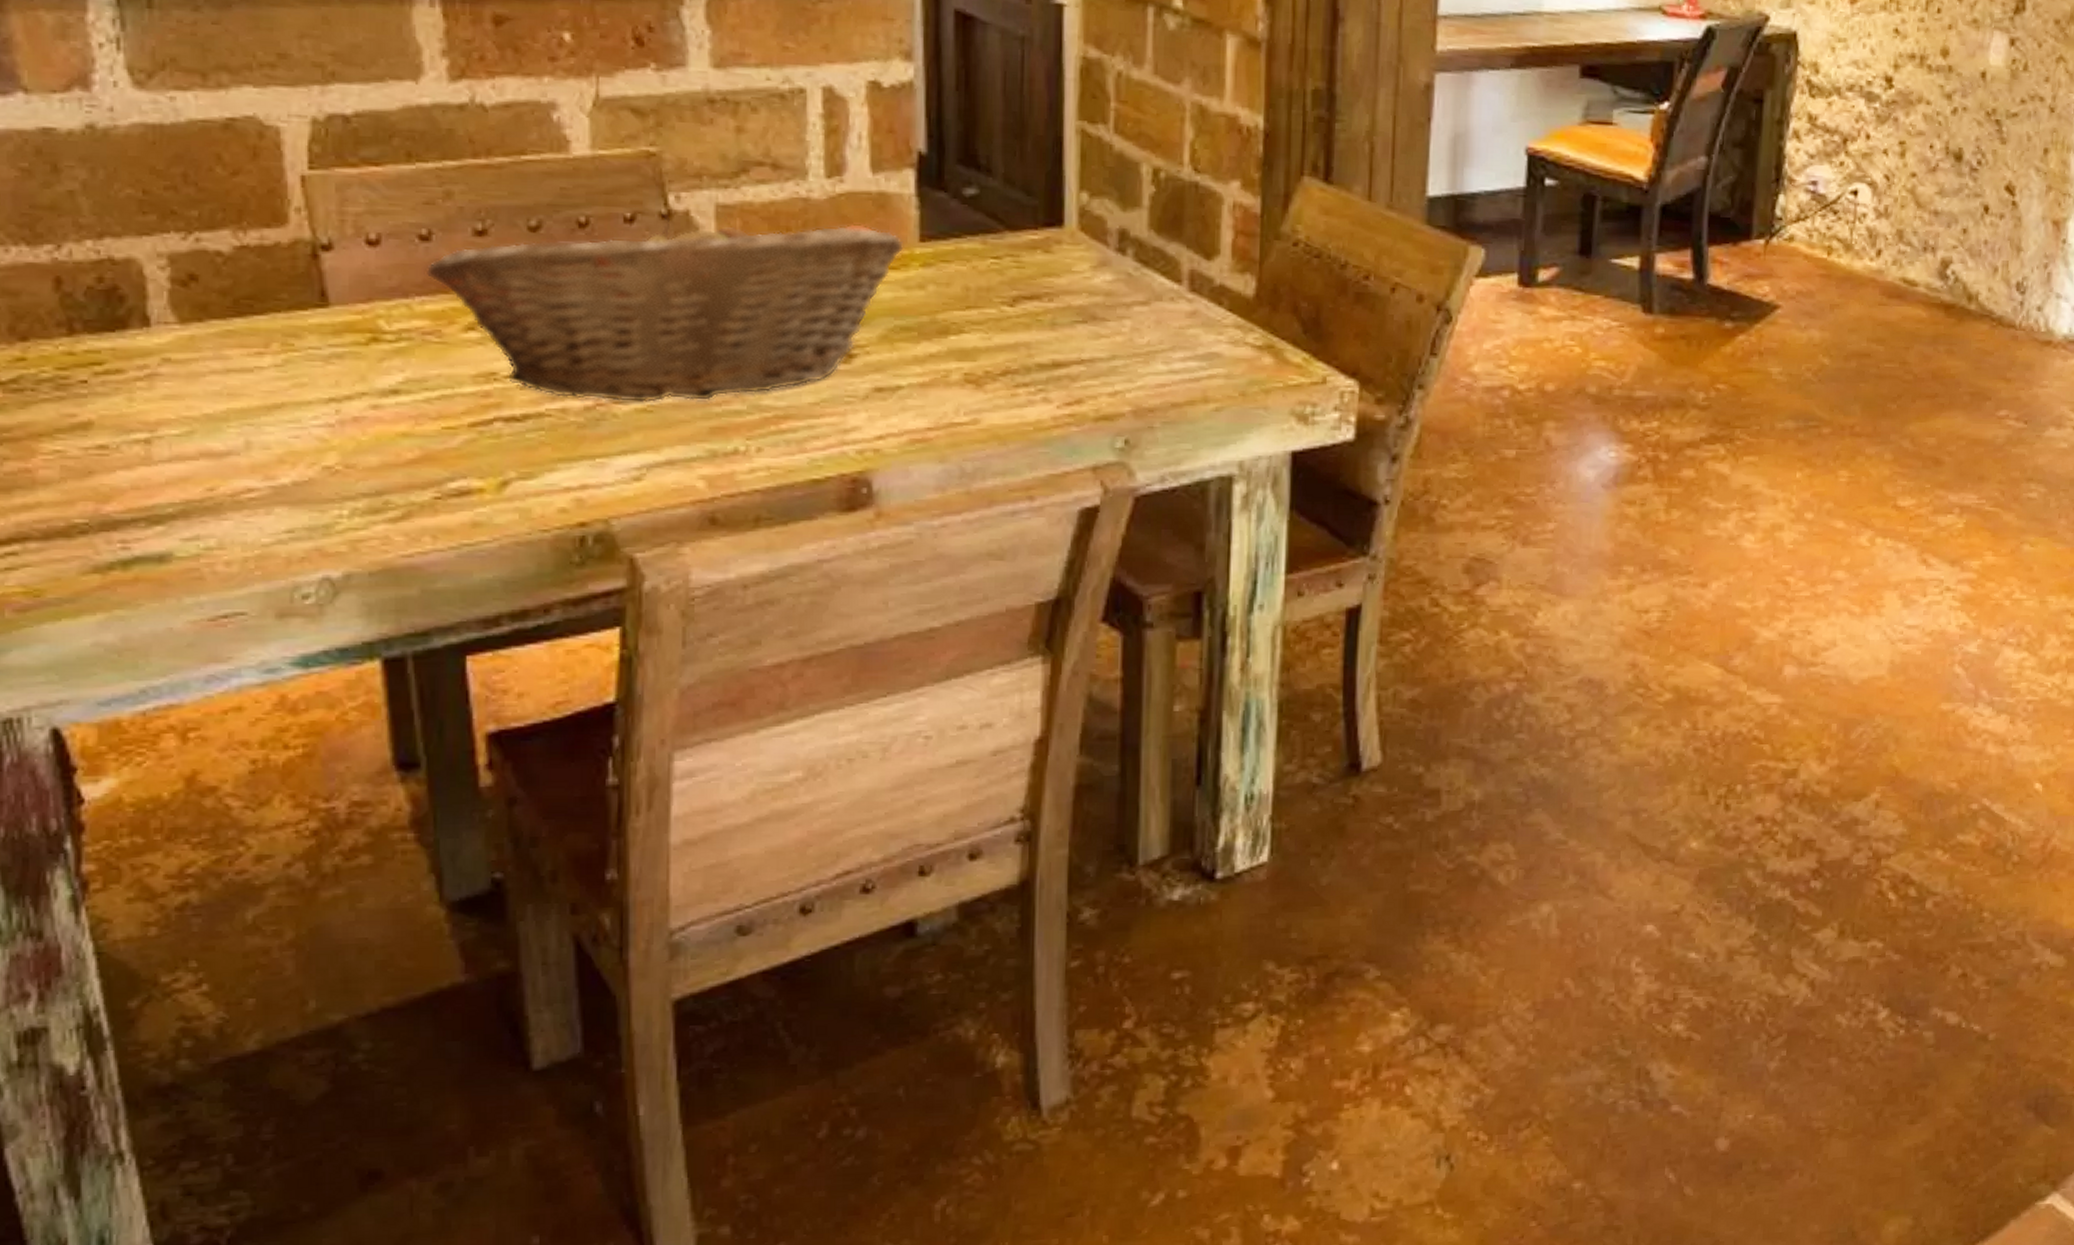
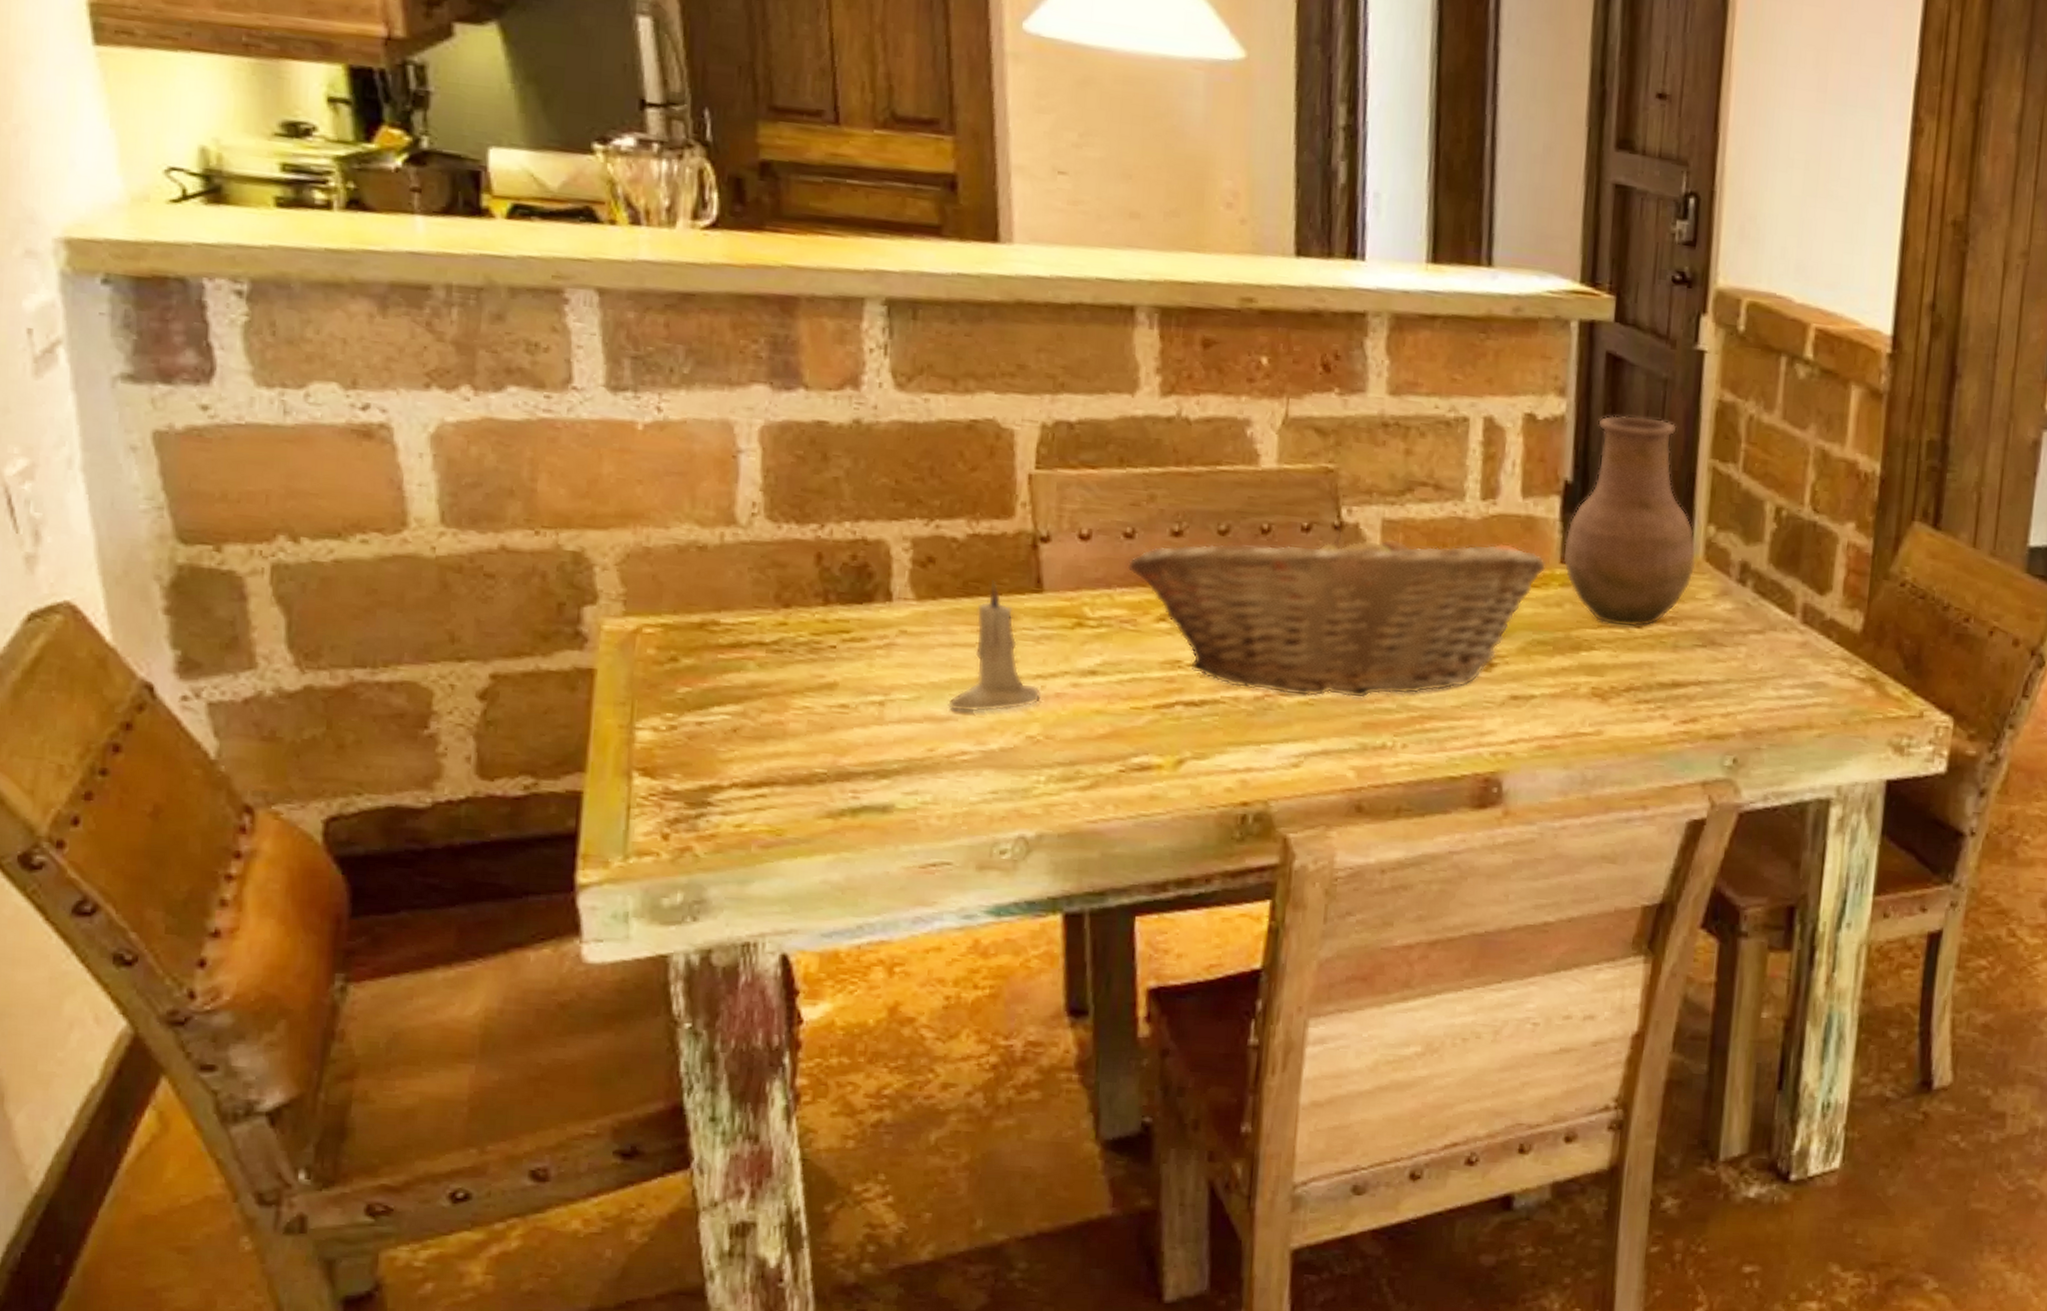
candle: none [227,296,337,445] -> present [948,580,1042,713]
vase: none [921,77,1070,307] -> present [1562,415,1697,628]

